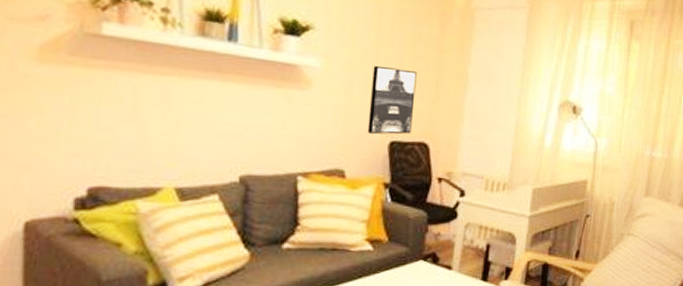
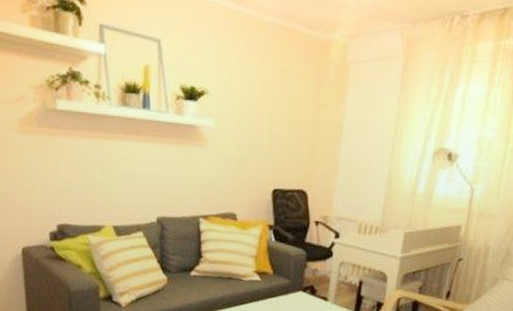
wall art: present [367,65,417,135] -> none [254,122,296,183]

